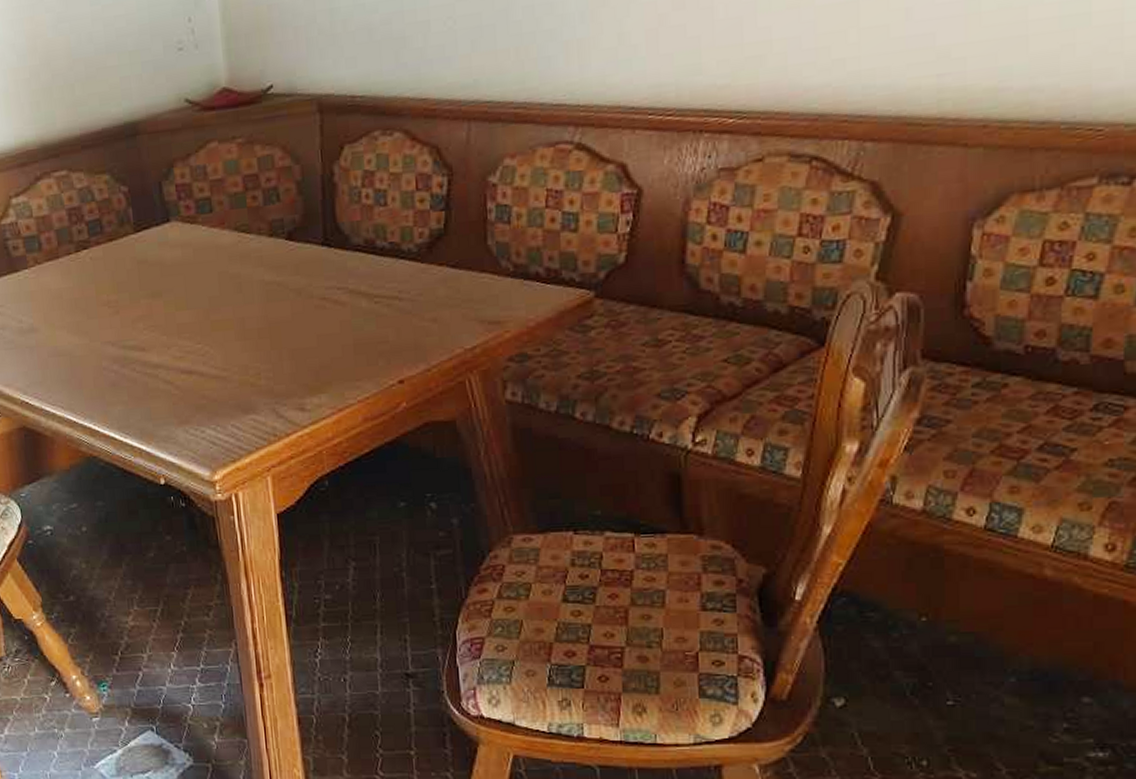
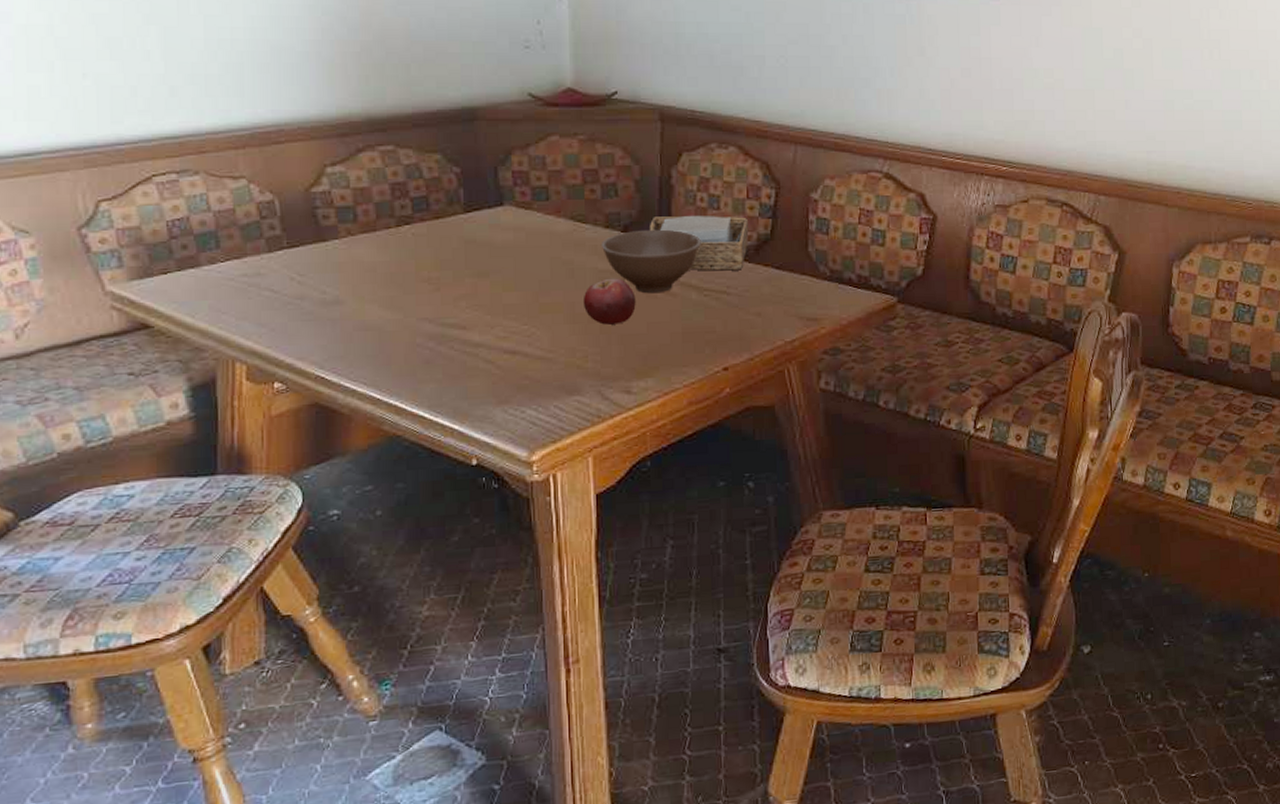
fruit: none [252,289,305,340] -> present [582,278,636,325]
bowl: none [266,233,369,304] -> present [600,229,701,294]
napkin holder: none [314,212,420,276] -> present [650,215,749,271]

